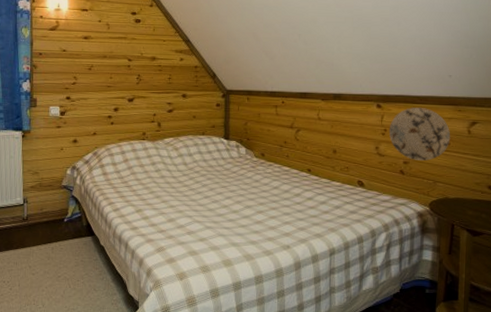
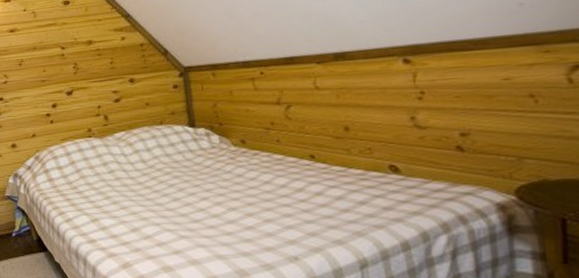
decorative plate: present [388,107,451,162] -> none [428,54,538,131]

